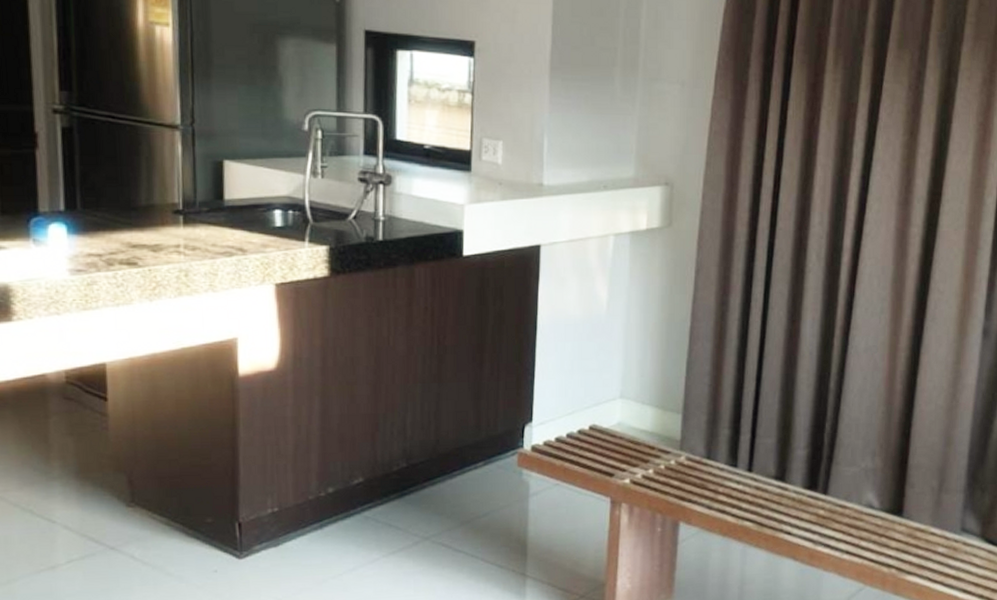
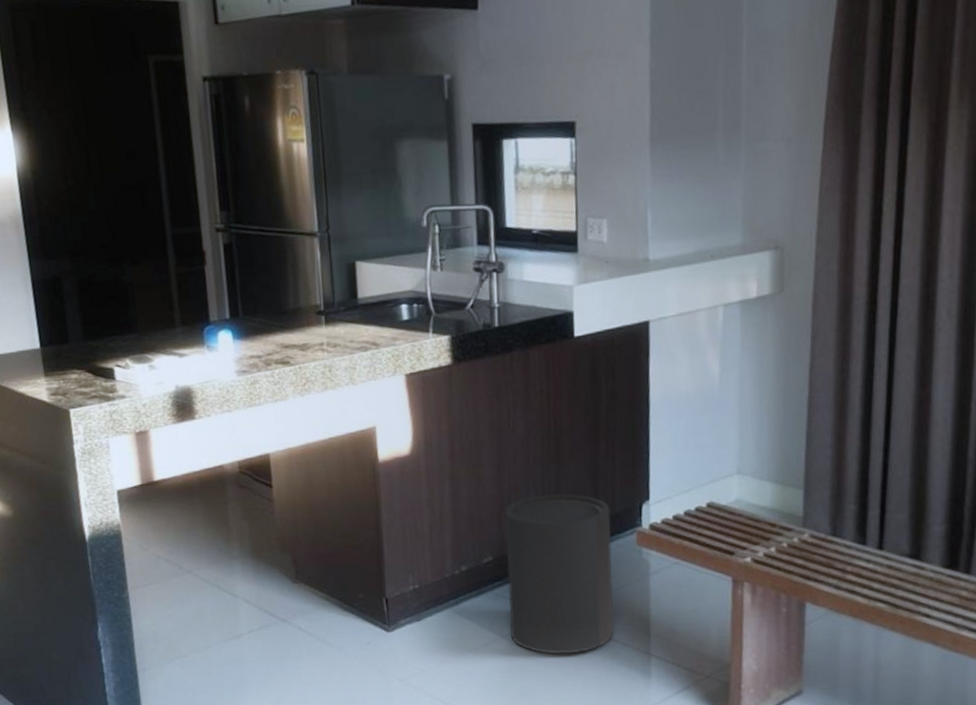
trash can: none [378,413,492,579] -> present [504,493,614,655]

